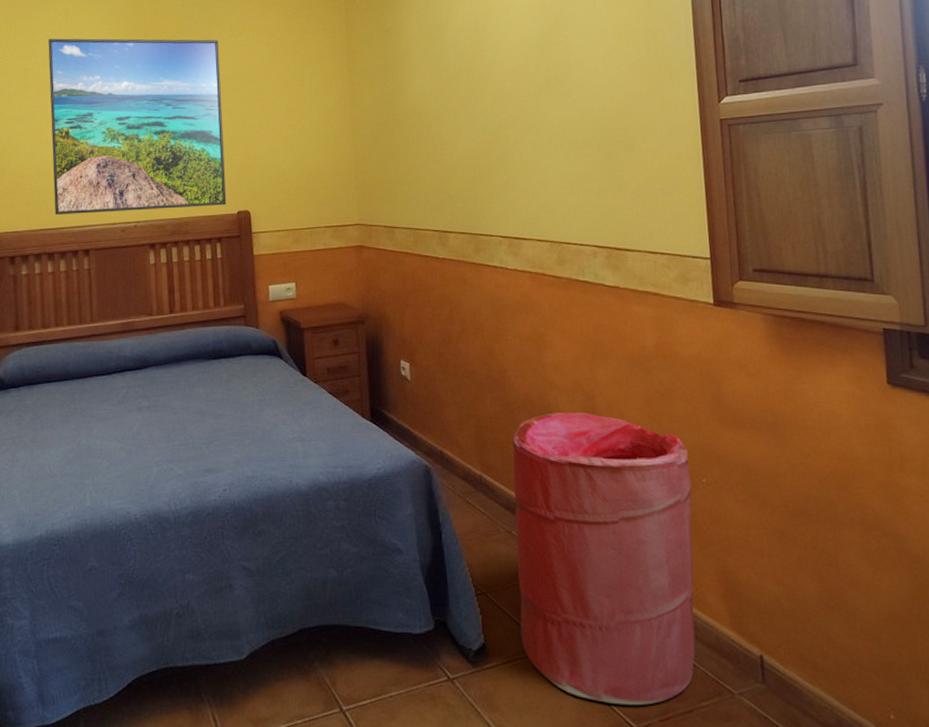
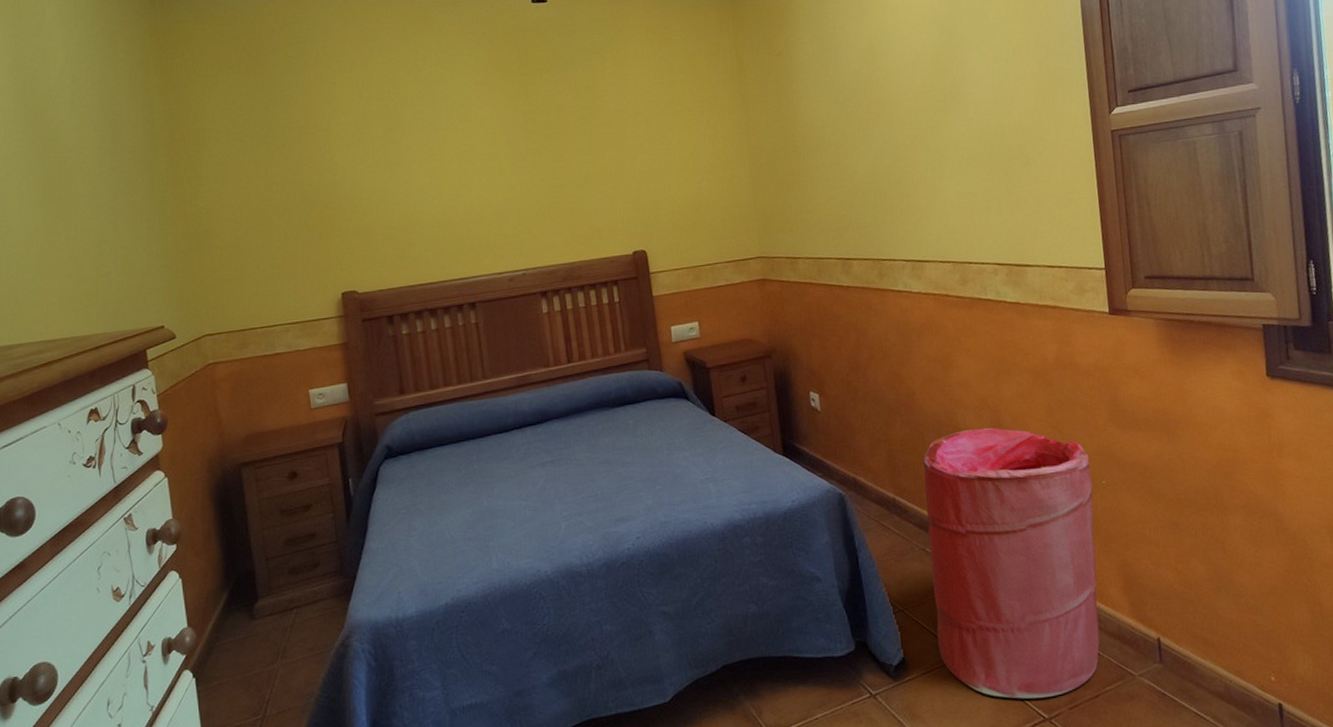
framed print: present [48,38,227,216] -> none [411,69,621,268]

